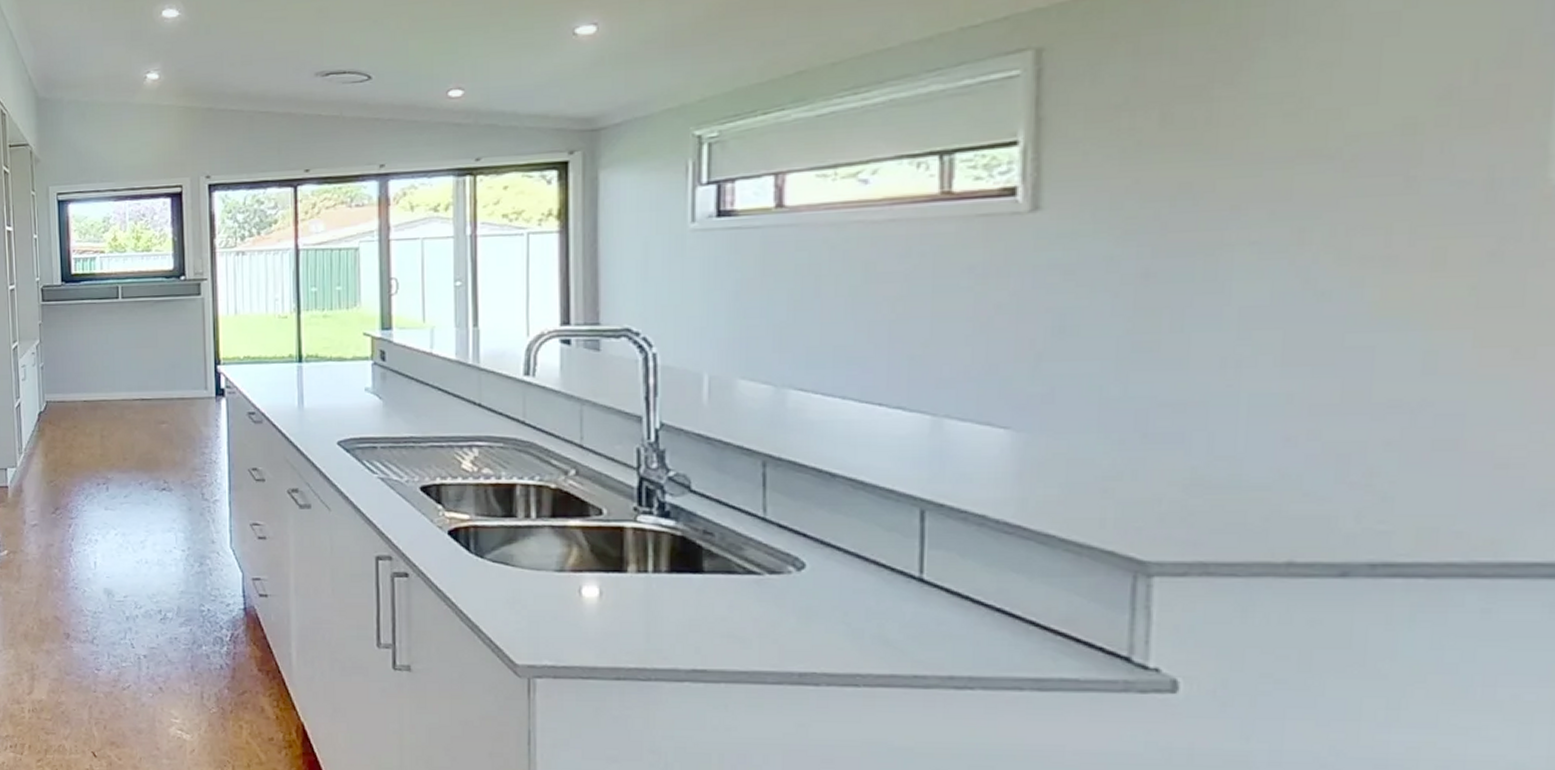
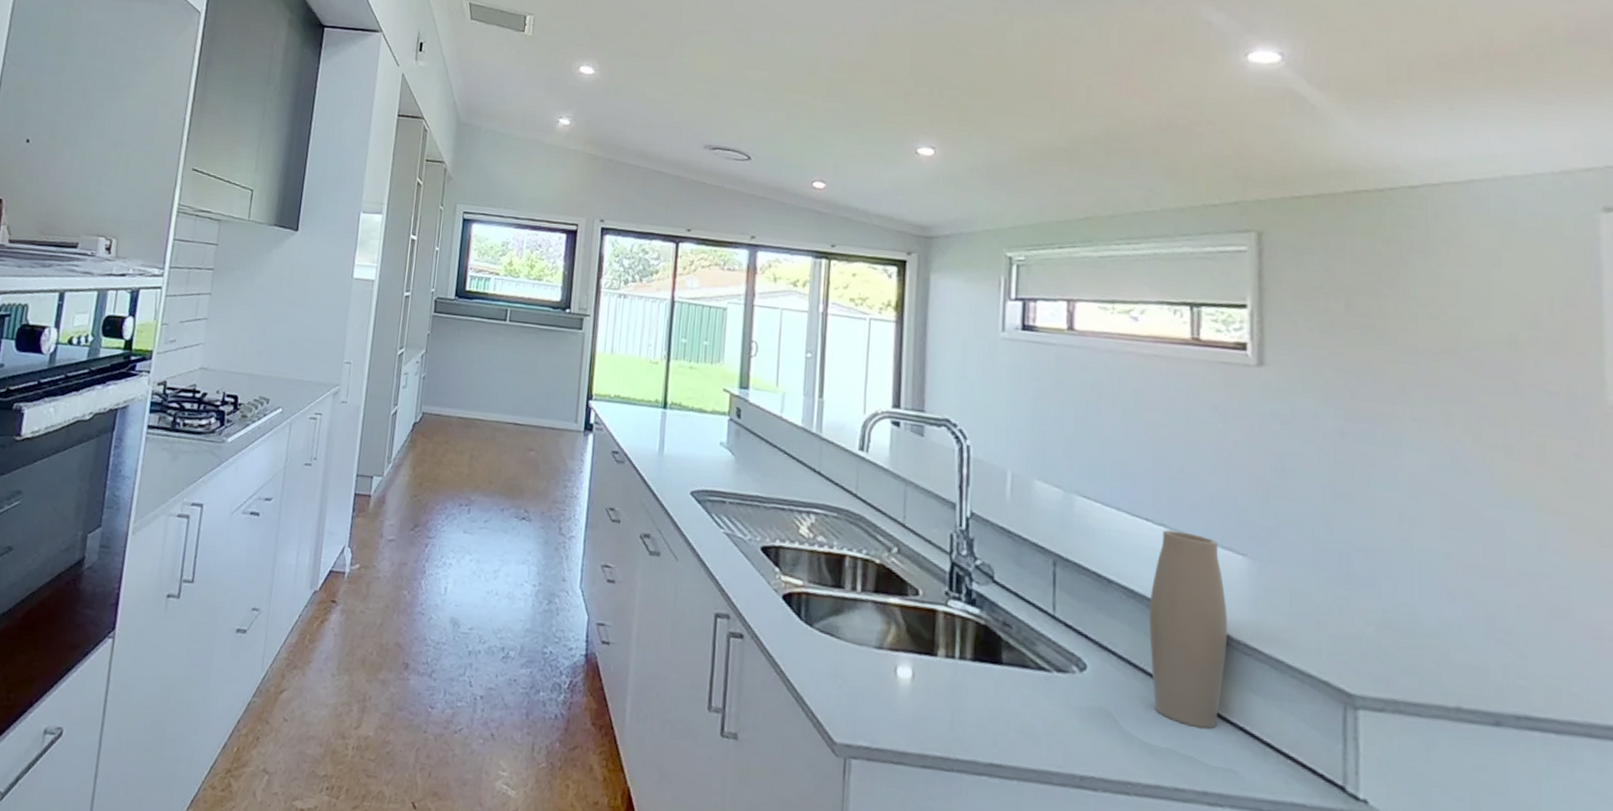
vase: none [882,412,984,614] -> present [1149,530,1228,730]

